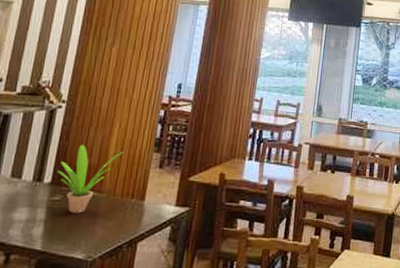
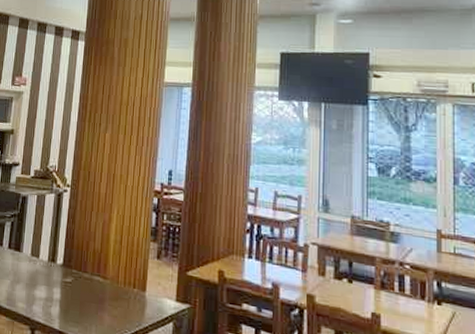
potted plant: present [56,144,123,213] -> none [66,228,123,298]

